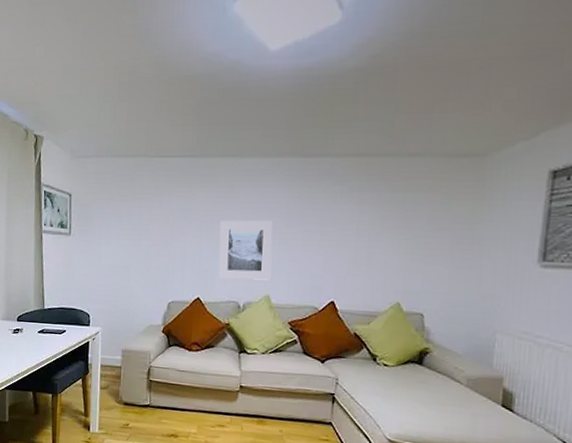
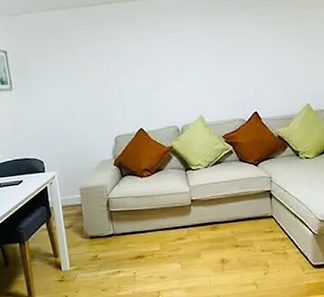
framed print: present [219,220,273,280] -> none [149,50,201,108]

